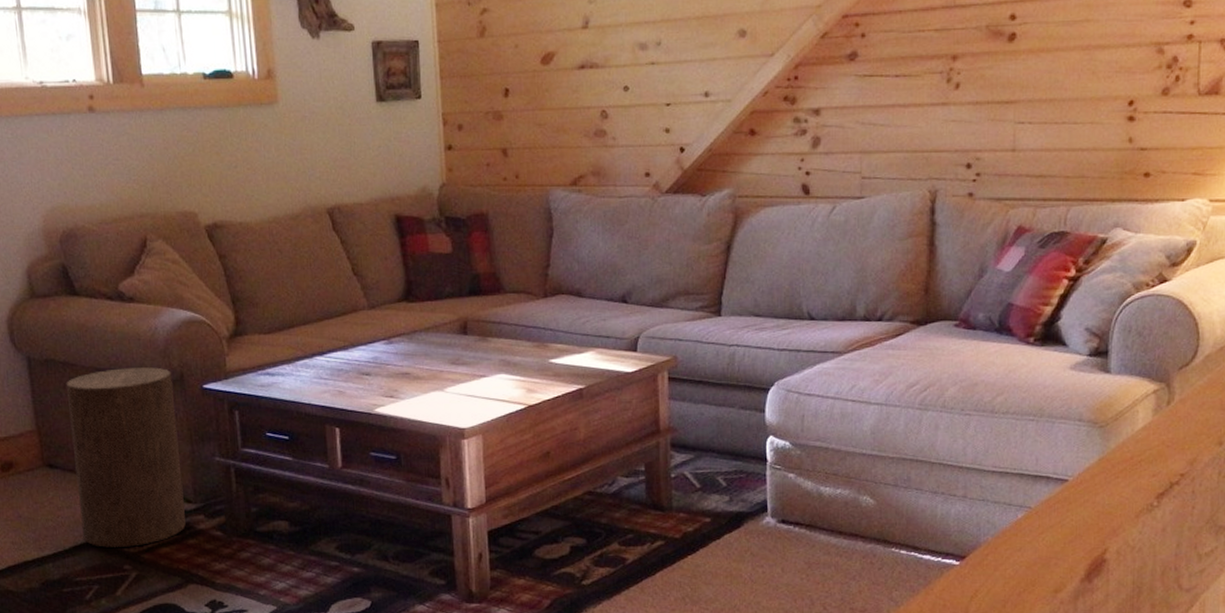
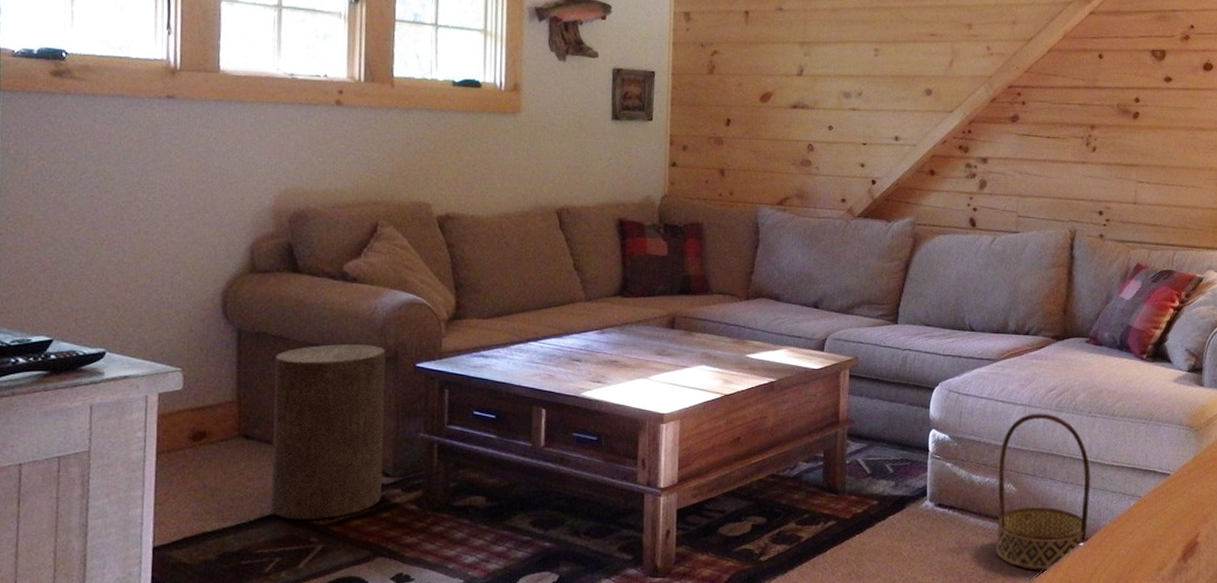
basket: none [851,412,966,594] -> present [996,413,1090,571]

